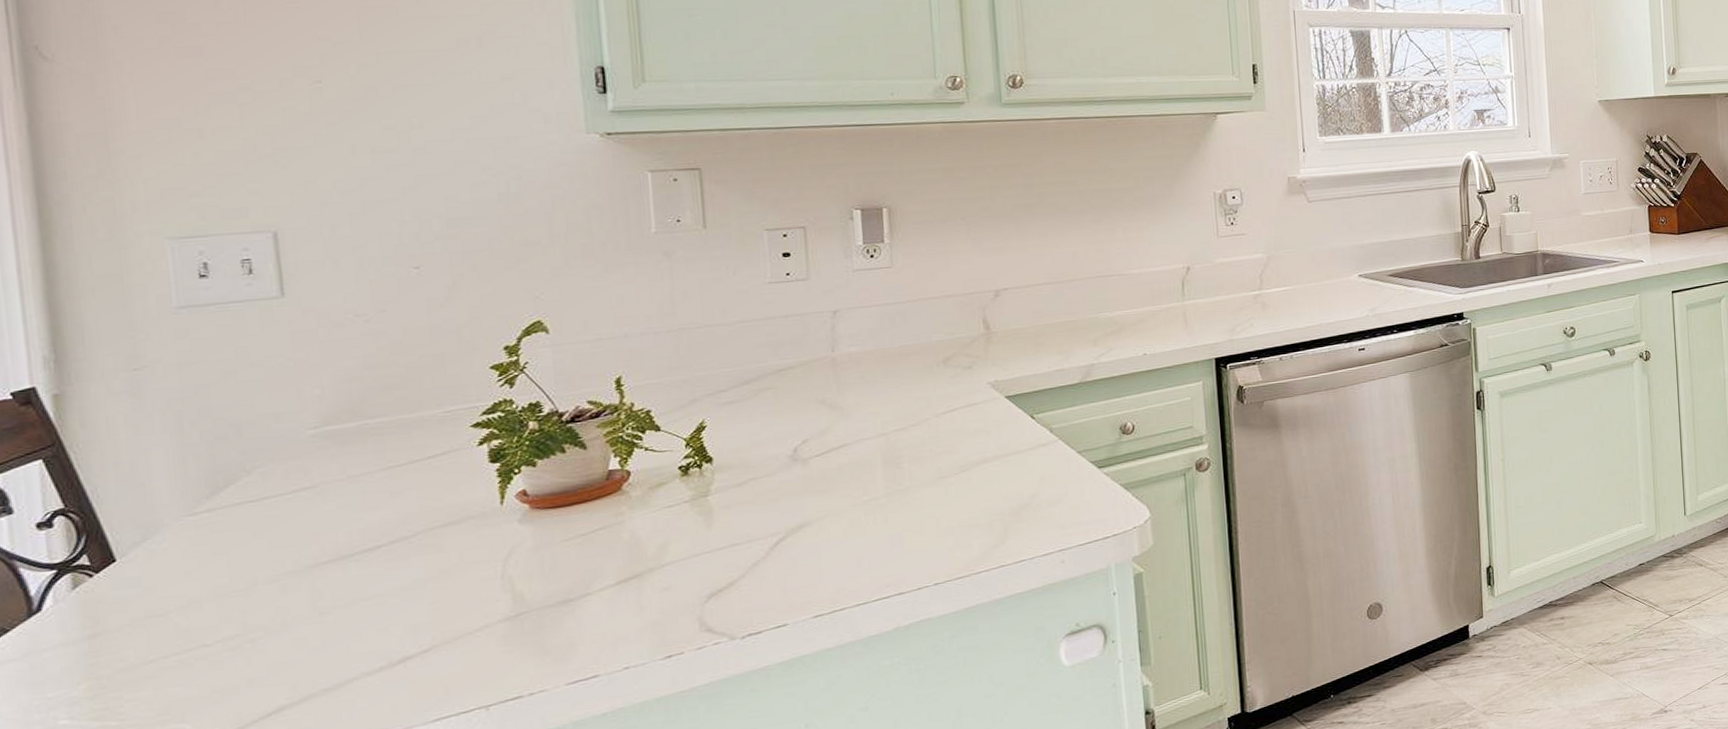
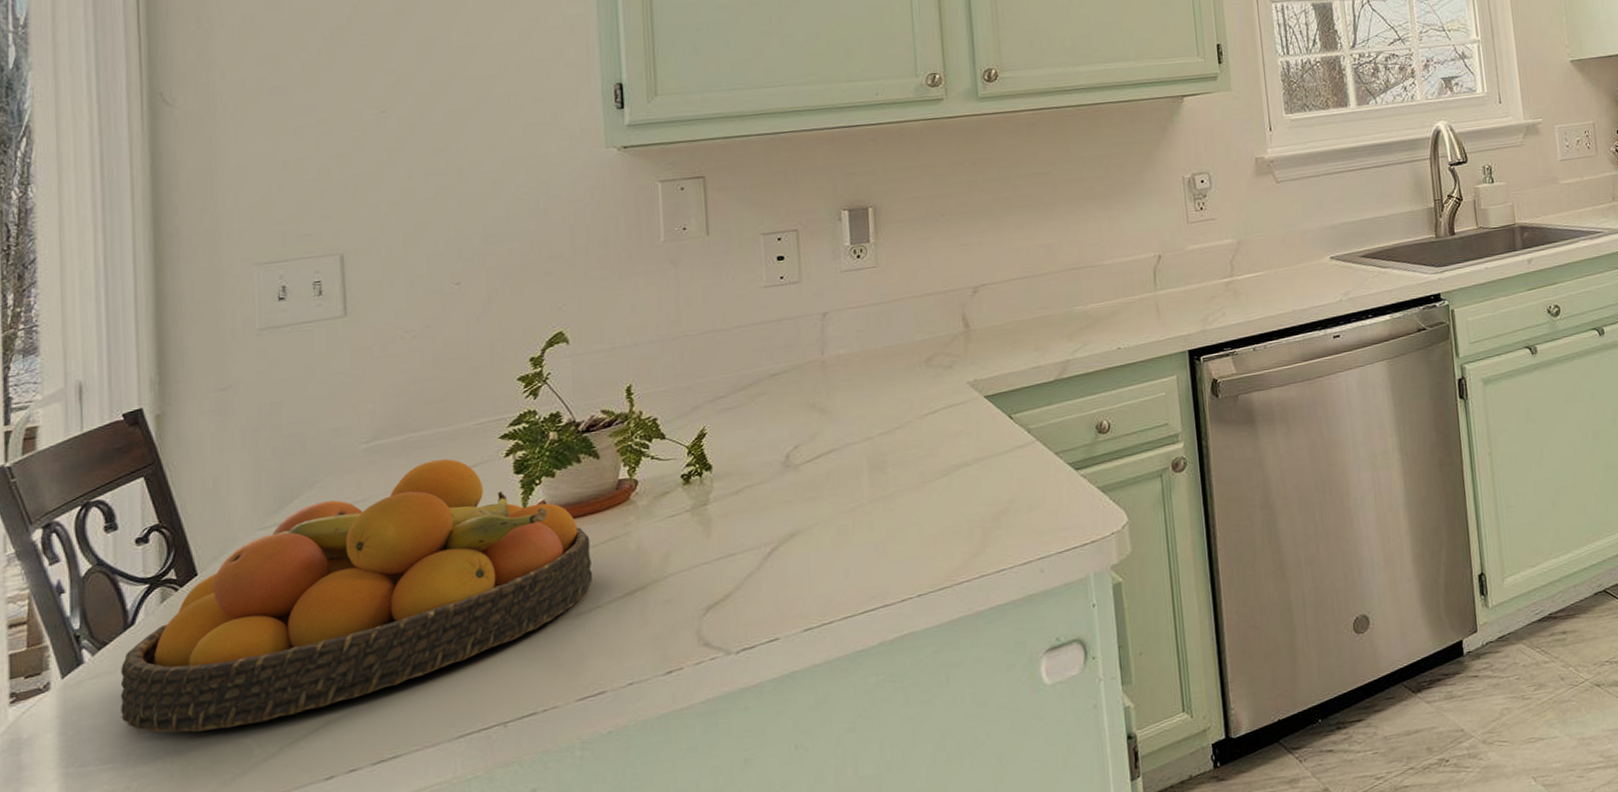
fruit bowl: none [27,446,582,720] -> present [120,459,593,733]

